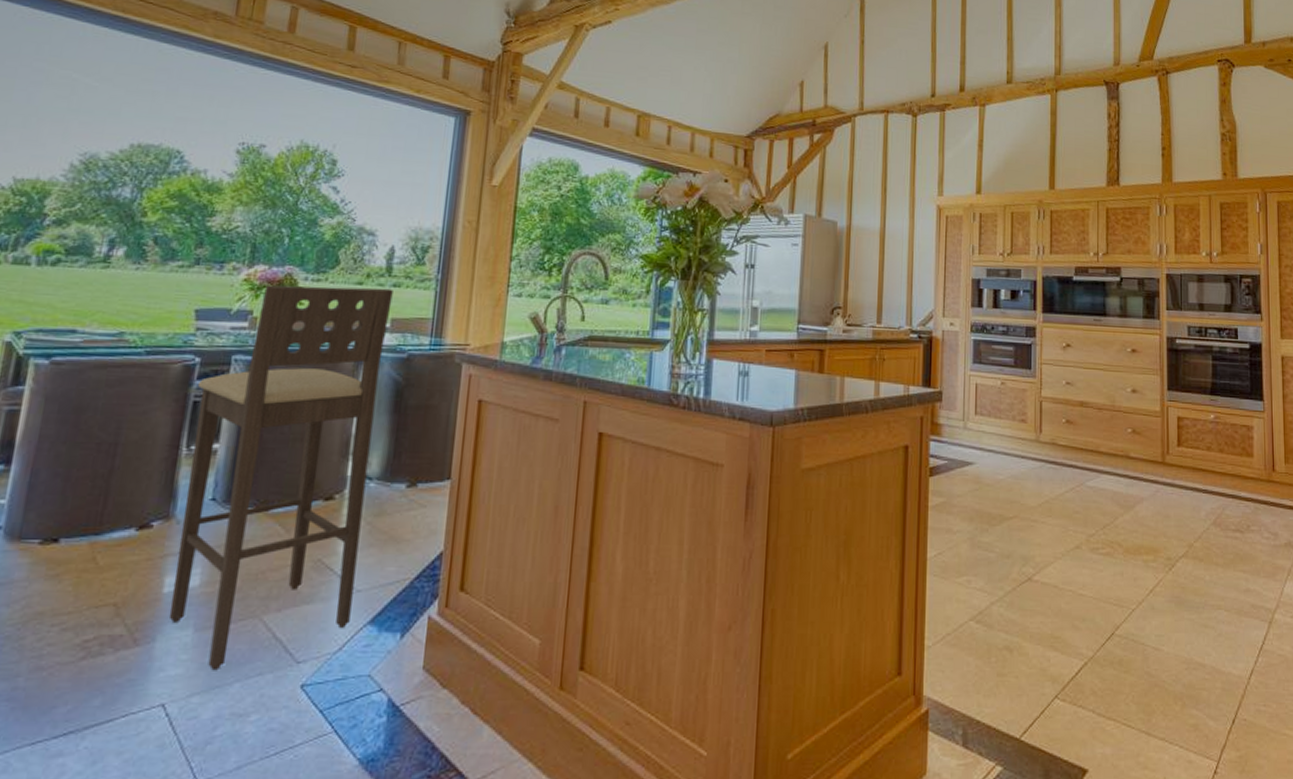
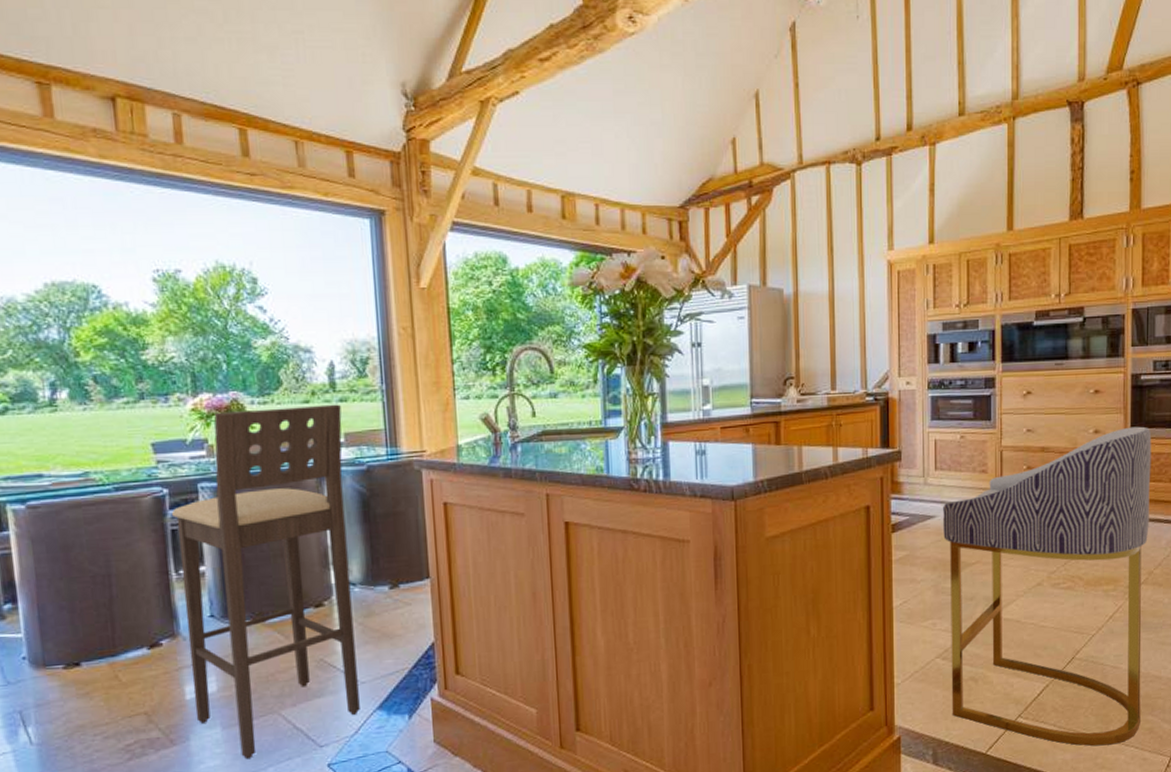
bar stool: none [980,389,1189,741] -> present [942,426,1152,746]

